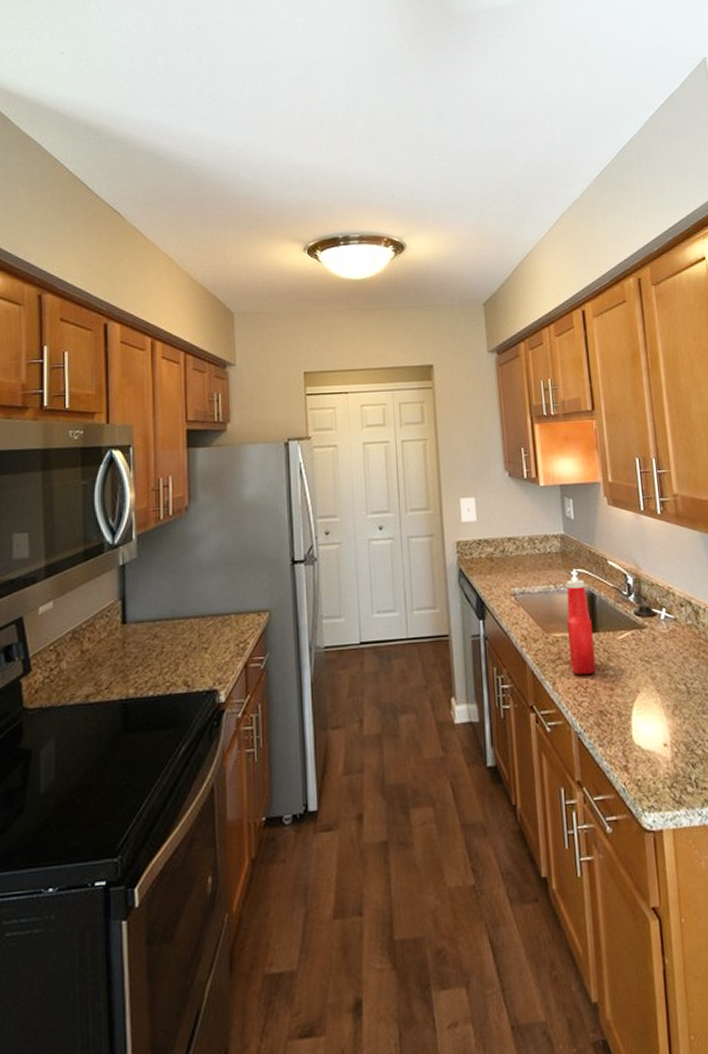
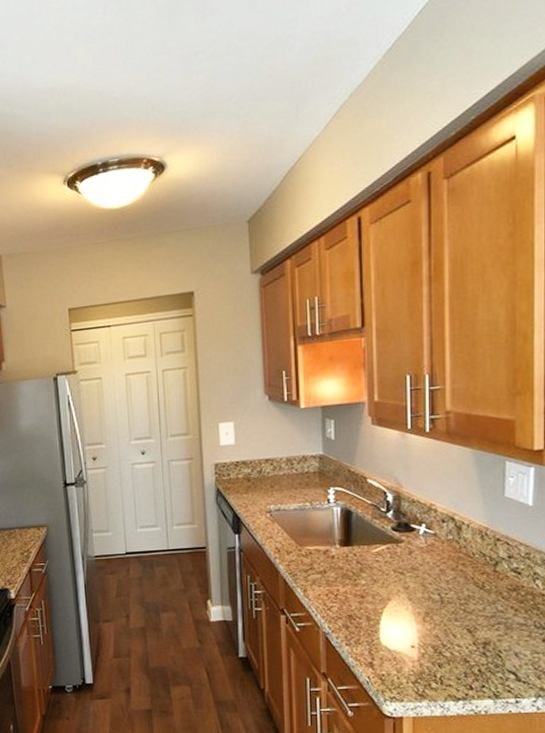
ketchup bottle: present [566,579,597,675] -> none [321,497,349,583]

